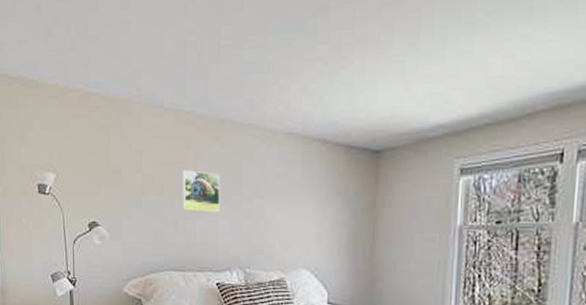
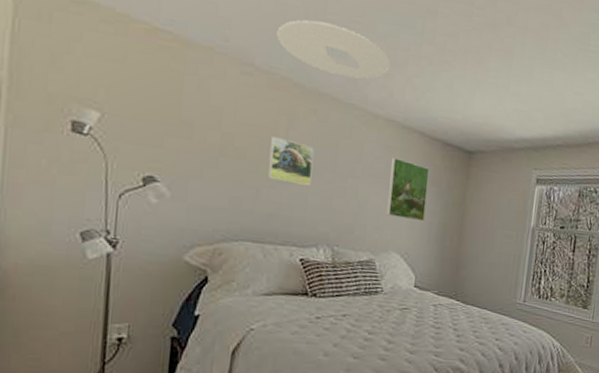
ceiling light: none [179,49,285,99] -> present [276,19,391,79]
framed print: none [293,172,334,234] -> present [386,157,430,222]

